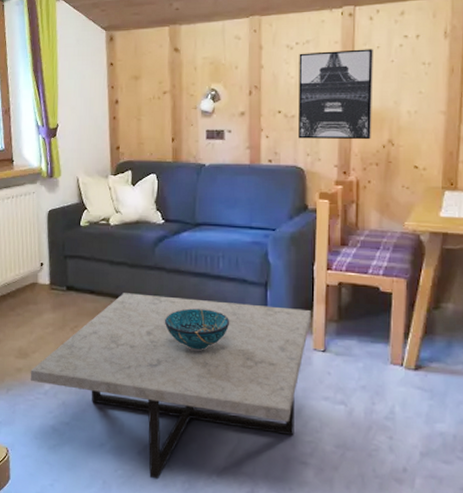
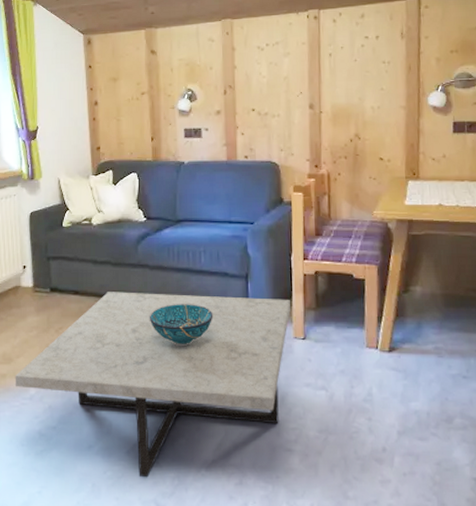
wall art: present [299,49,373,140] -> none [269,49,340,135]

